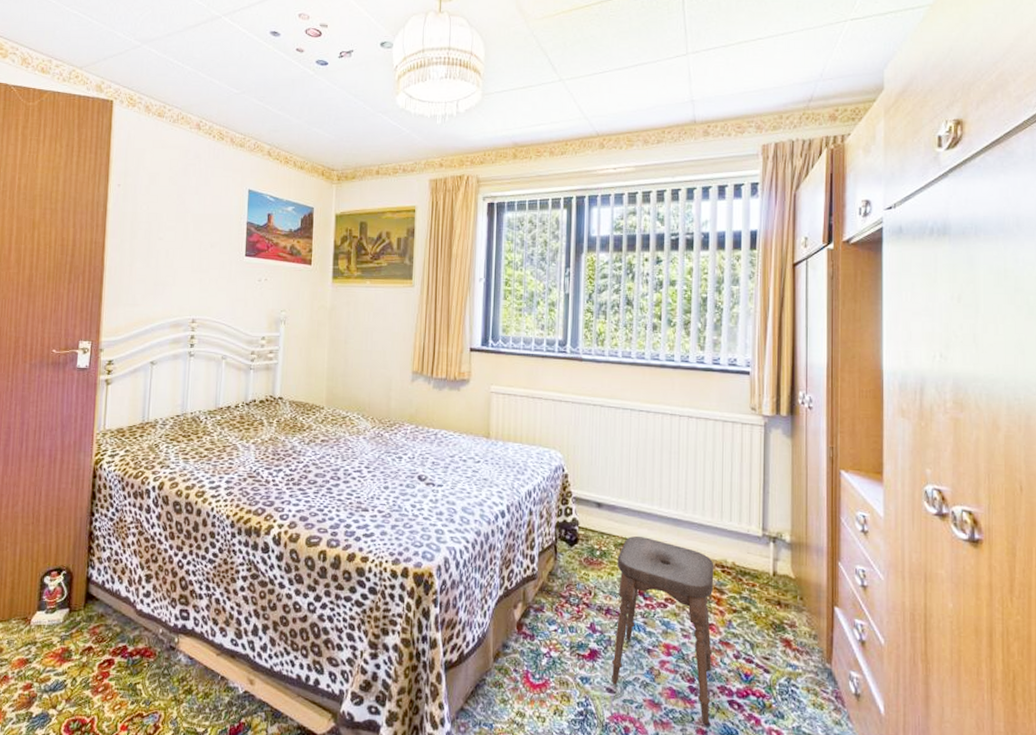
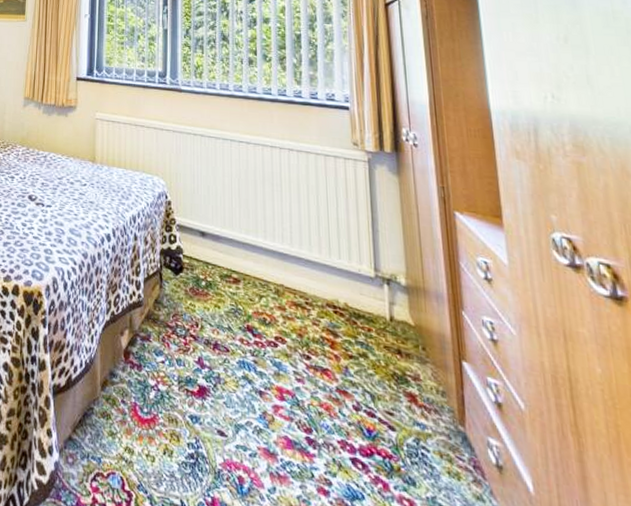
stool: present [612,536,714,725] -> none [222,268,331,484]

